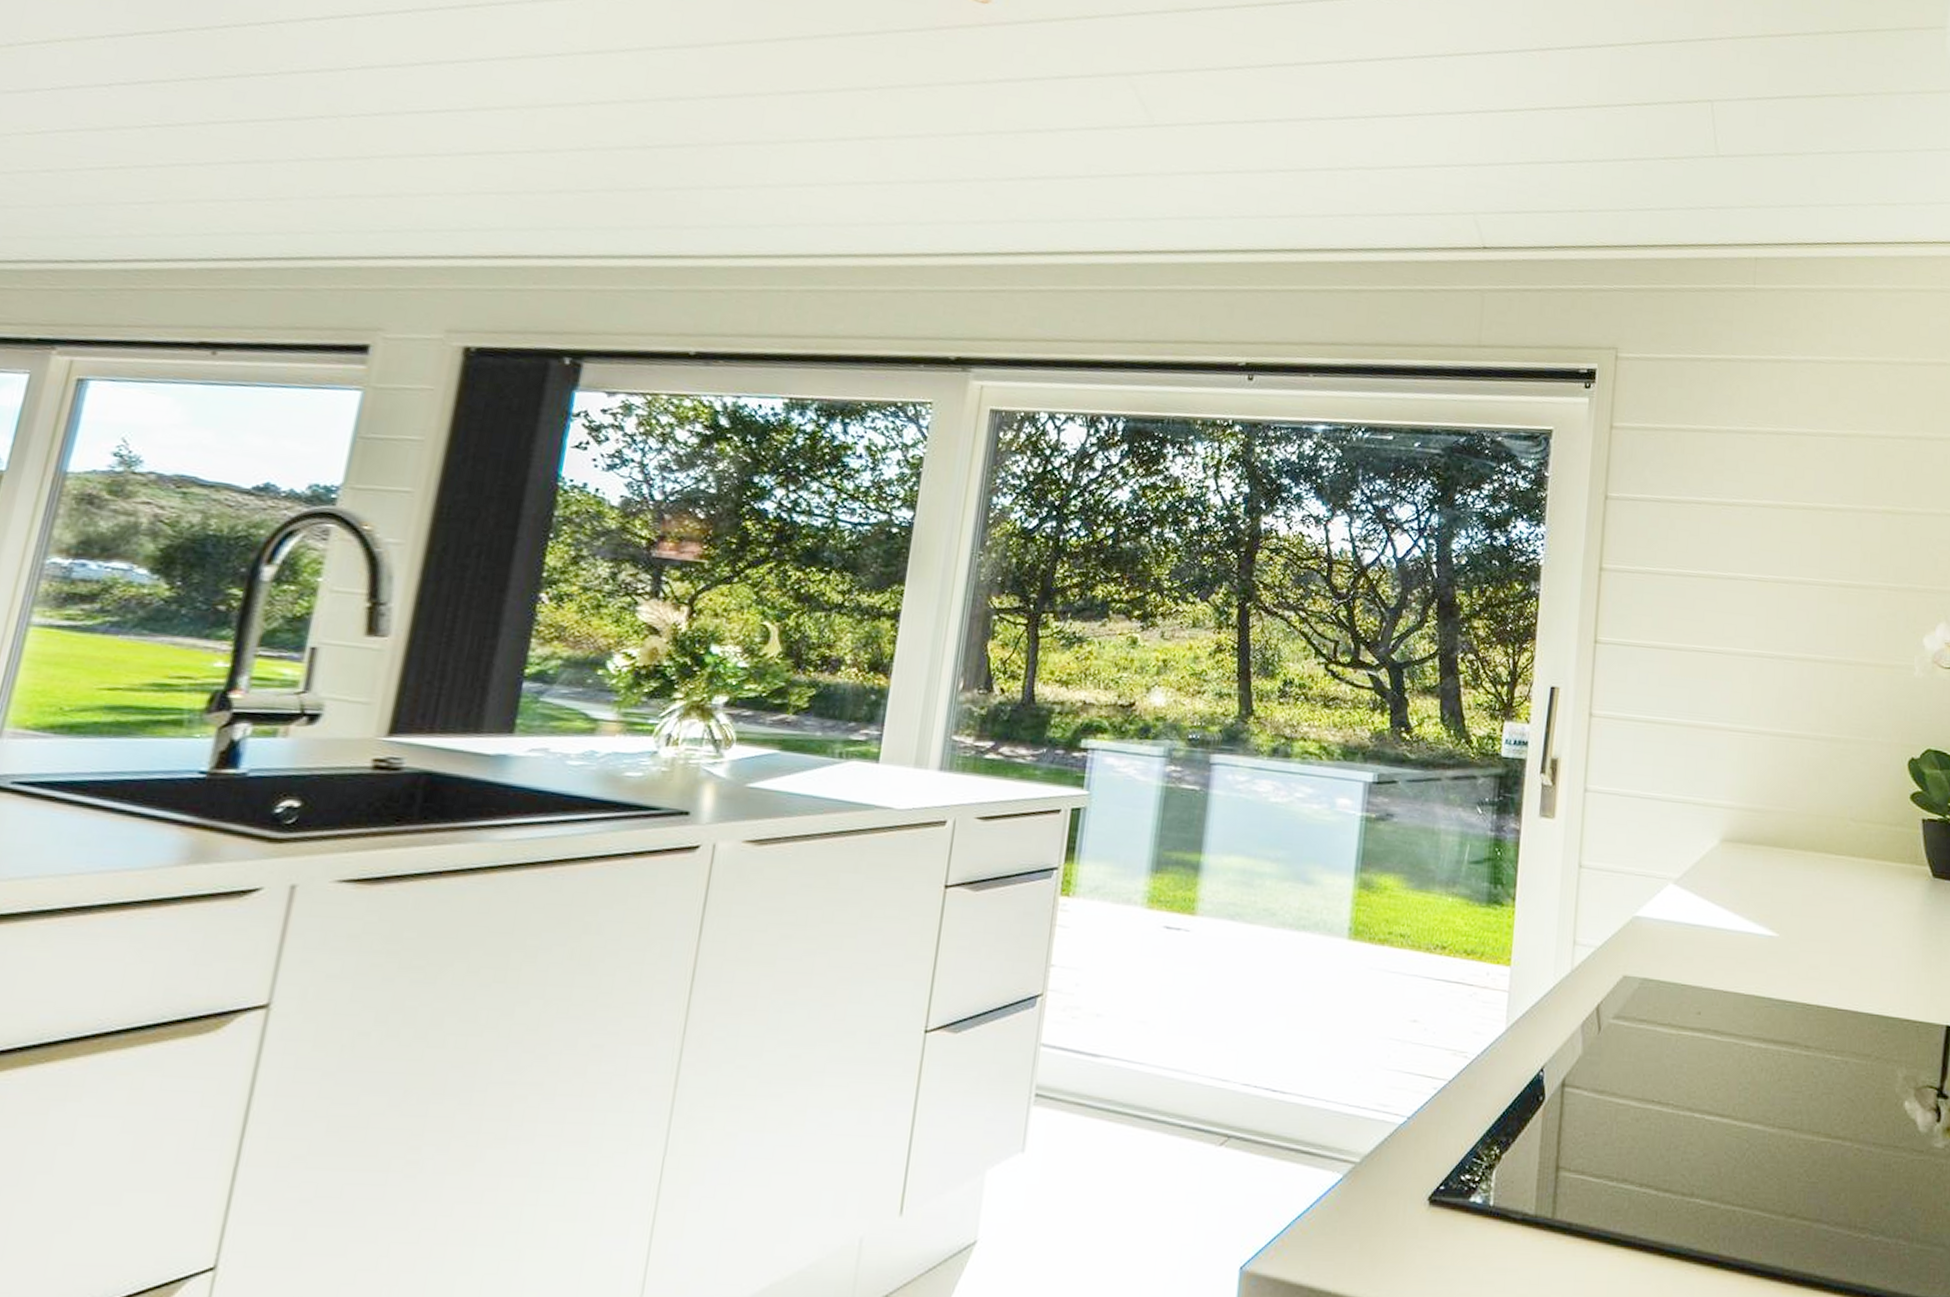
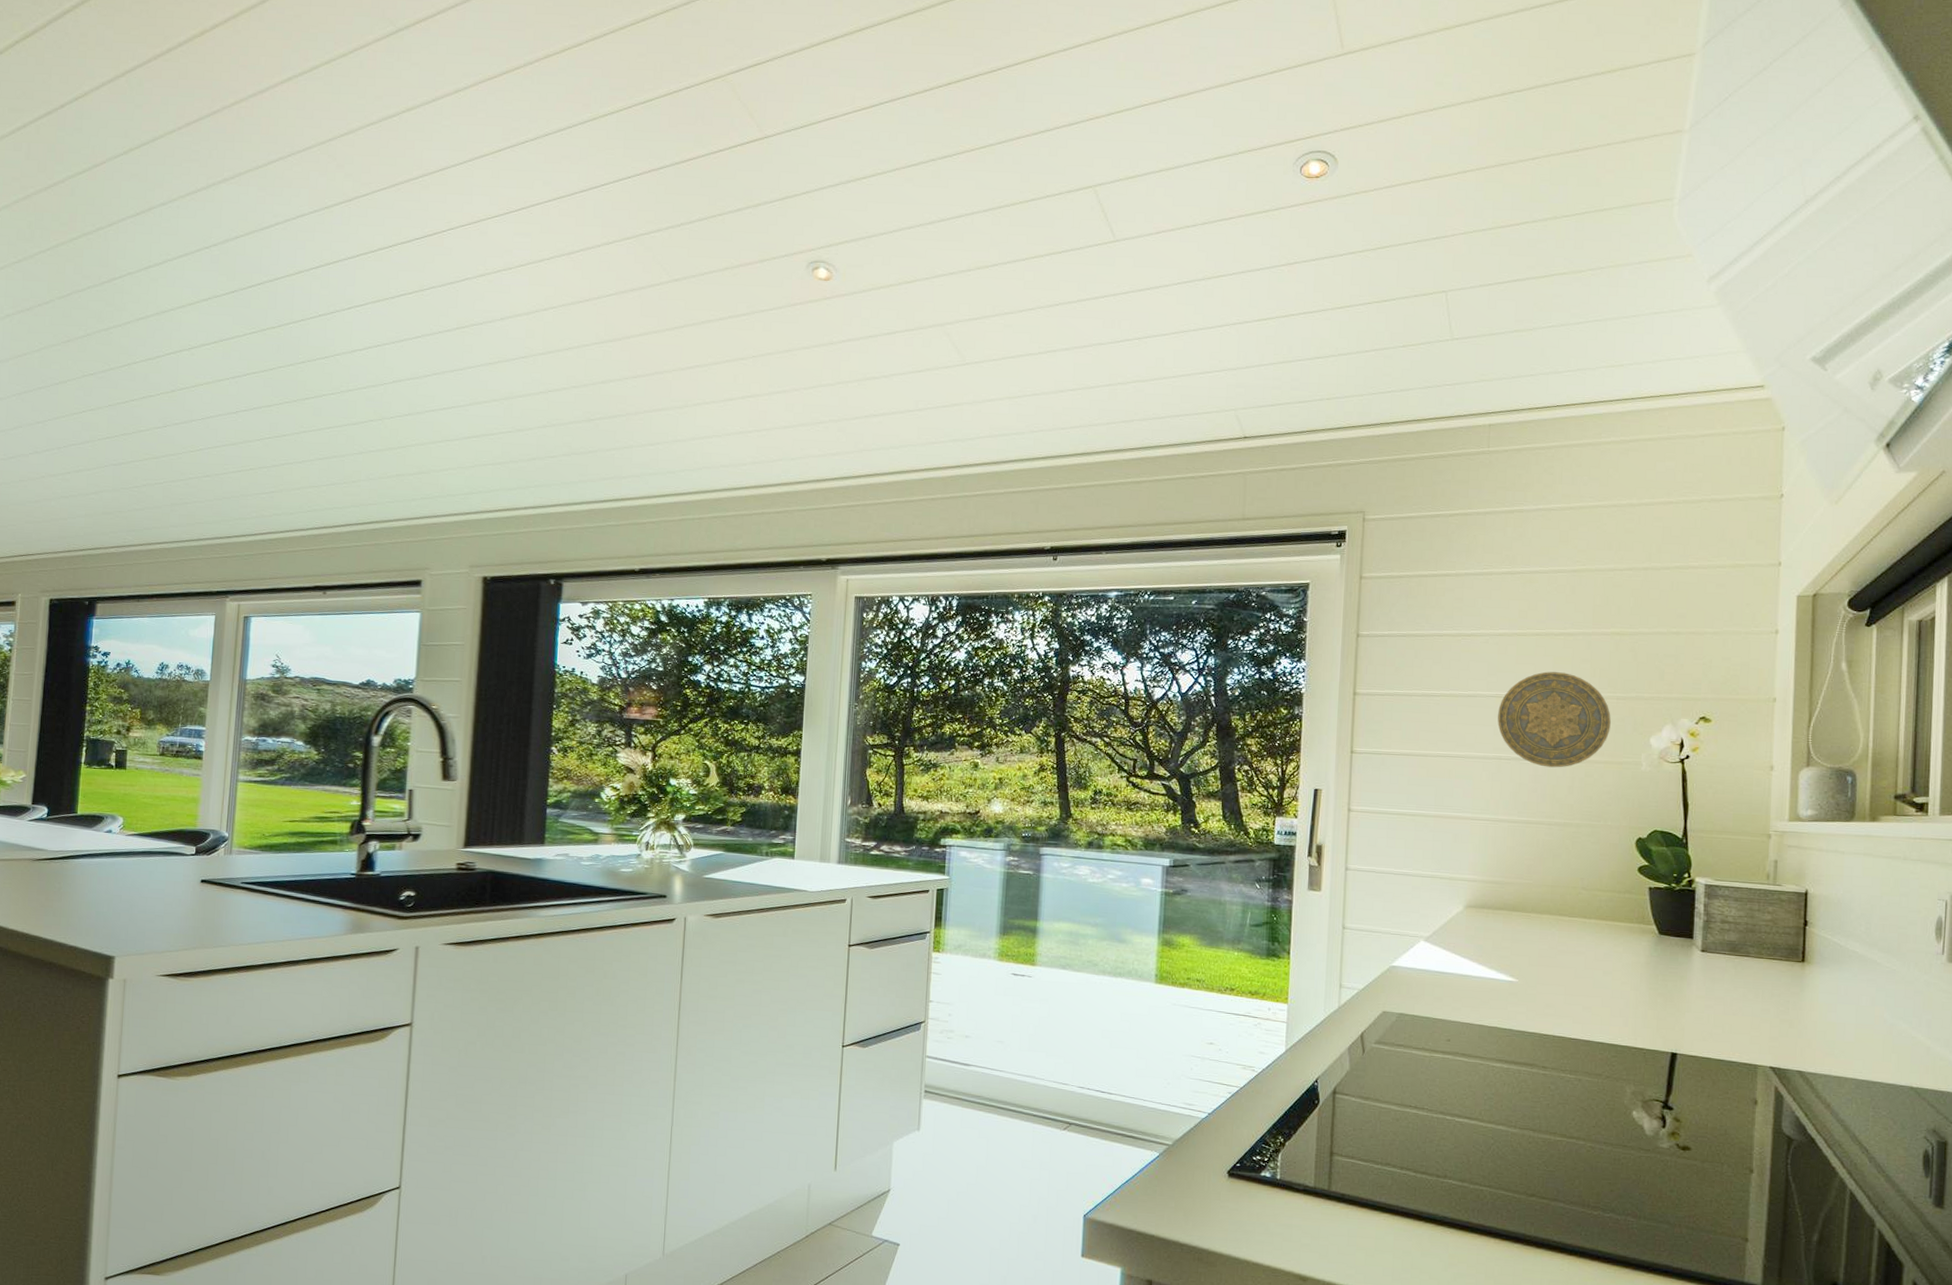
decorative plate: none [1760,553,1882,670] -> present [1497,671,1611,768]

